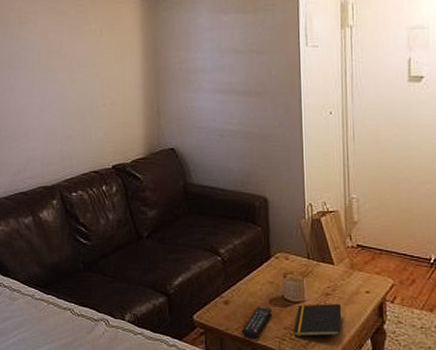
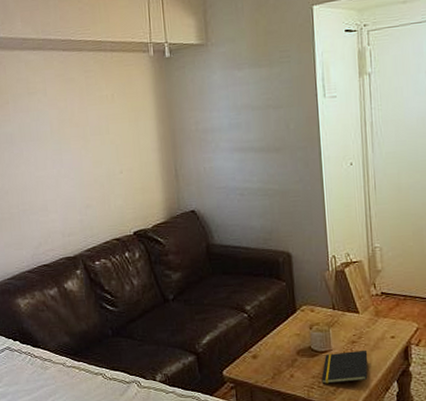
remote control: present [241,306,273,339] -> none [271,358,300,389]

